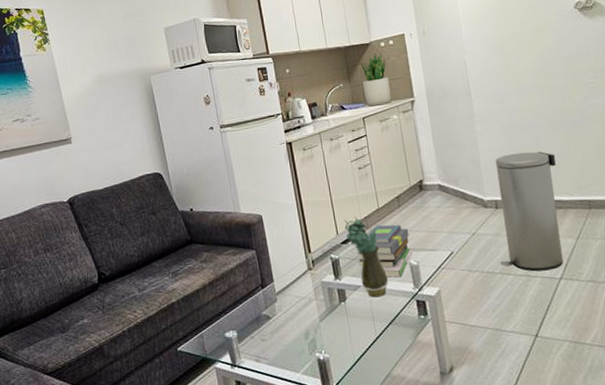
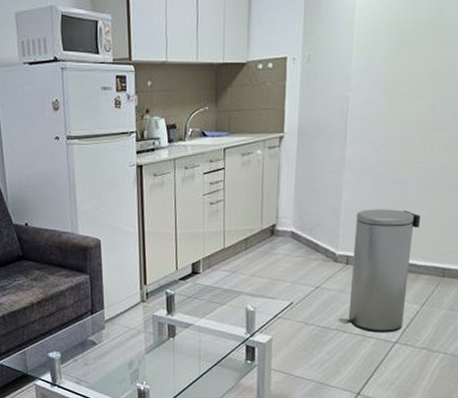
vase: present [344,216,389,298] -> none [185,254,222,338]
books: present [357,224,412,278] -> none [194,265,251,321]
planter: present [361,53,392,107] -> none [230,76,261,137]

